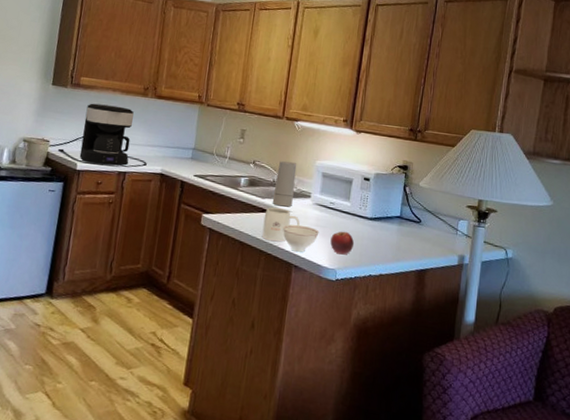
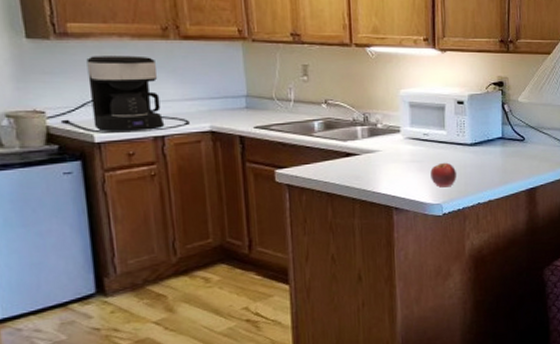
mug: present [261,207,300,243] -> none [350,149,393,187]
canister: present [272,160,297,207] -> none [356,94,381,147]
bowl: present [282,224,319,253] -> none [373,163,417,193]

